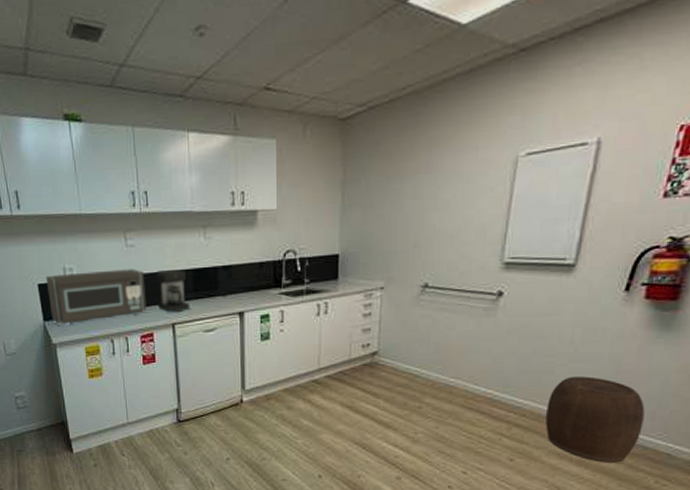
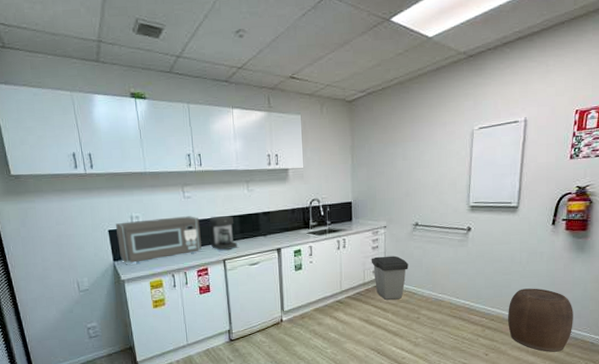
trash can: none [360,326,411,382] -> present [371,255,409,300]

